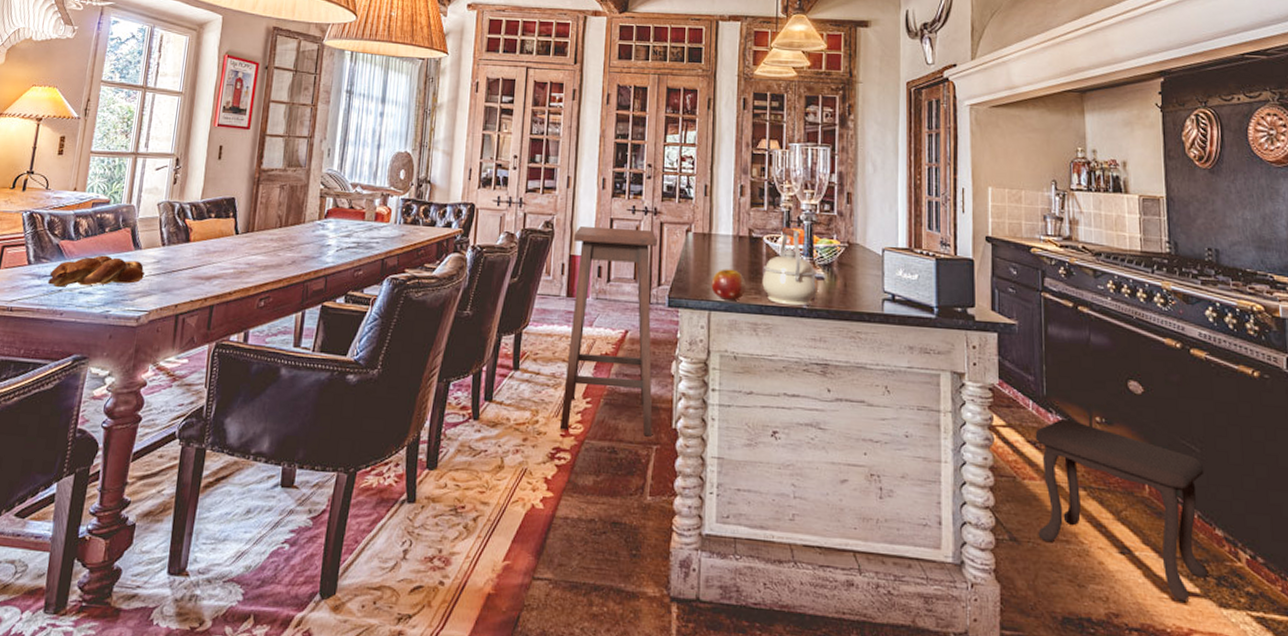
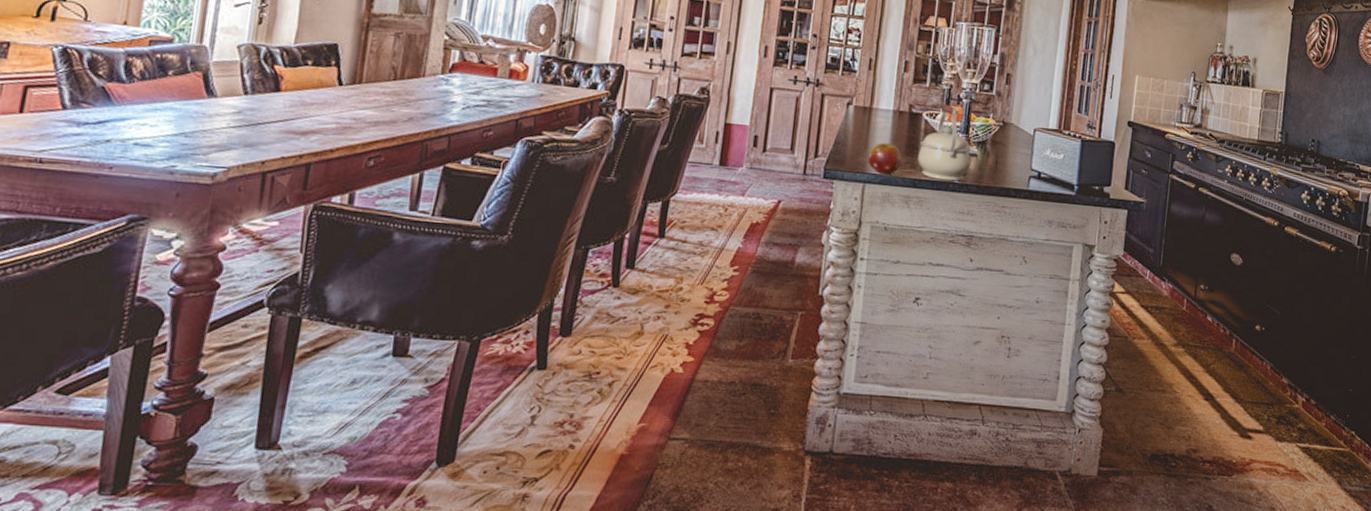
bread loaf: present [48,255,146,287] -> none [91,101,223,137]
bar stool: present [559,227,657,437] -> none [704,94,817,303]
stool: present [1035,418,1208,601] -> none [1140,286,1281,437]

